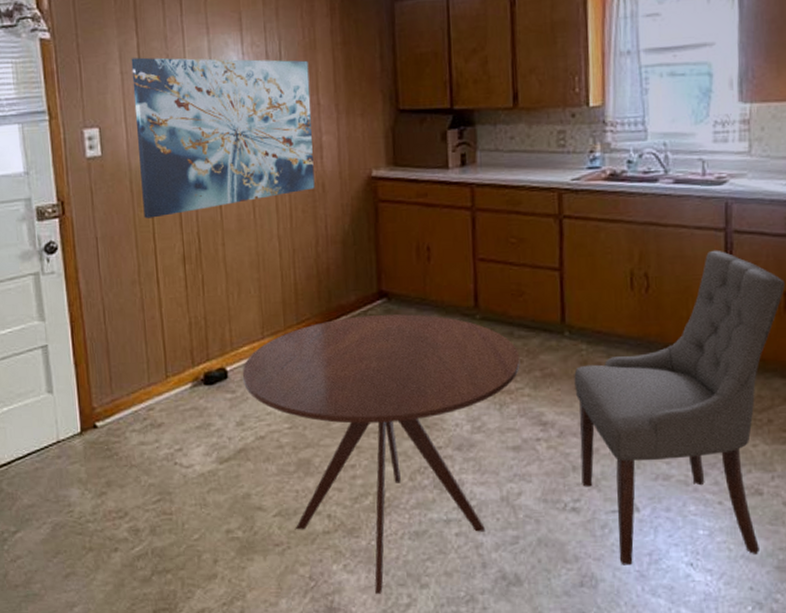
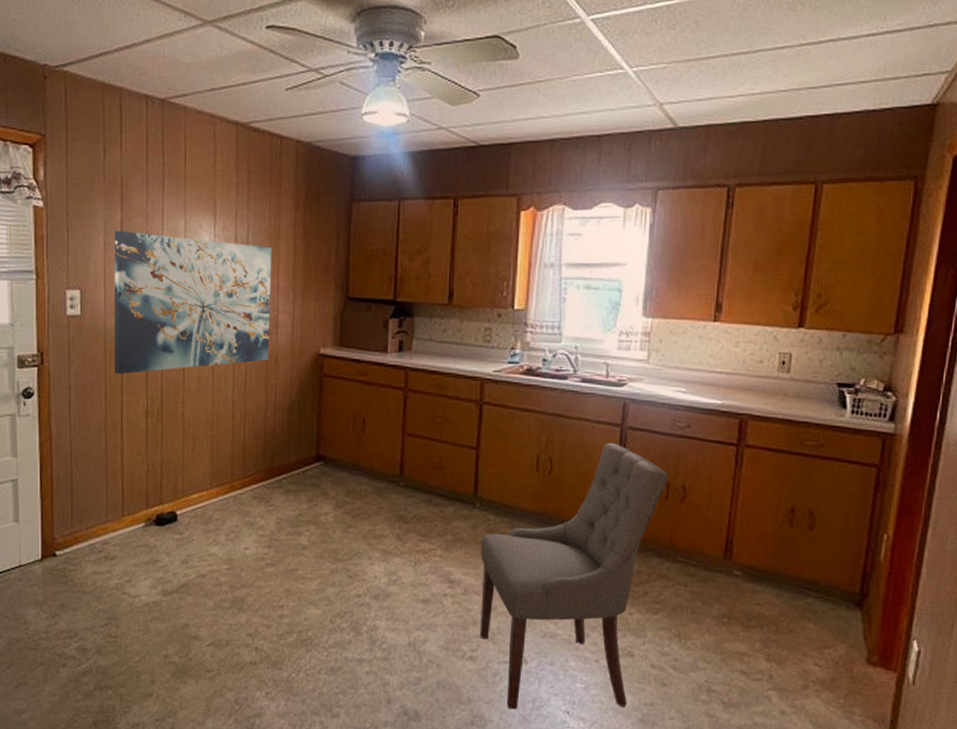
round table: present [242,314,520,594] -> none [190,475,436,720]

